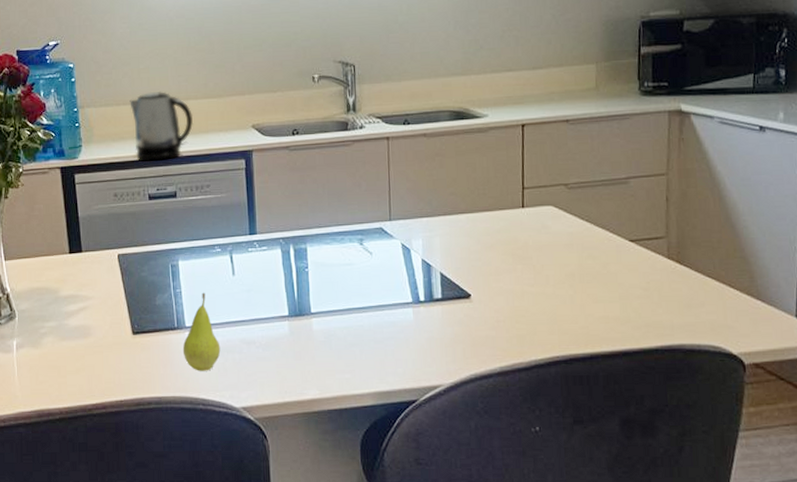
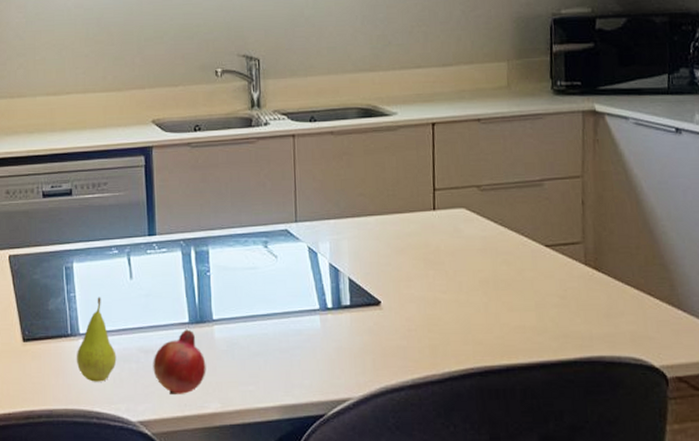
kettle: present [129,91,194,161] -> none [24,83,91,157]
fruit: none [255,322,305,382] -> present [153,329,206,394]

